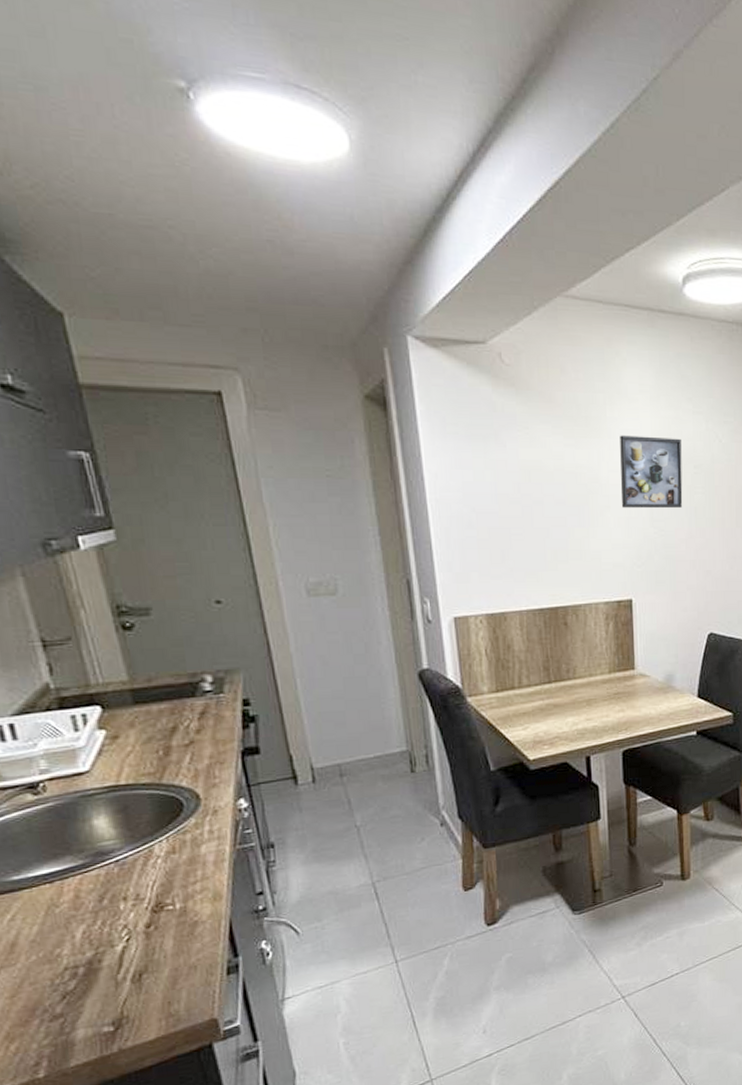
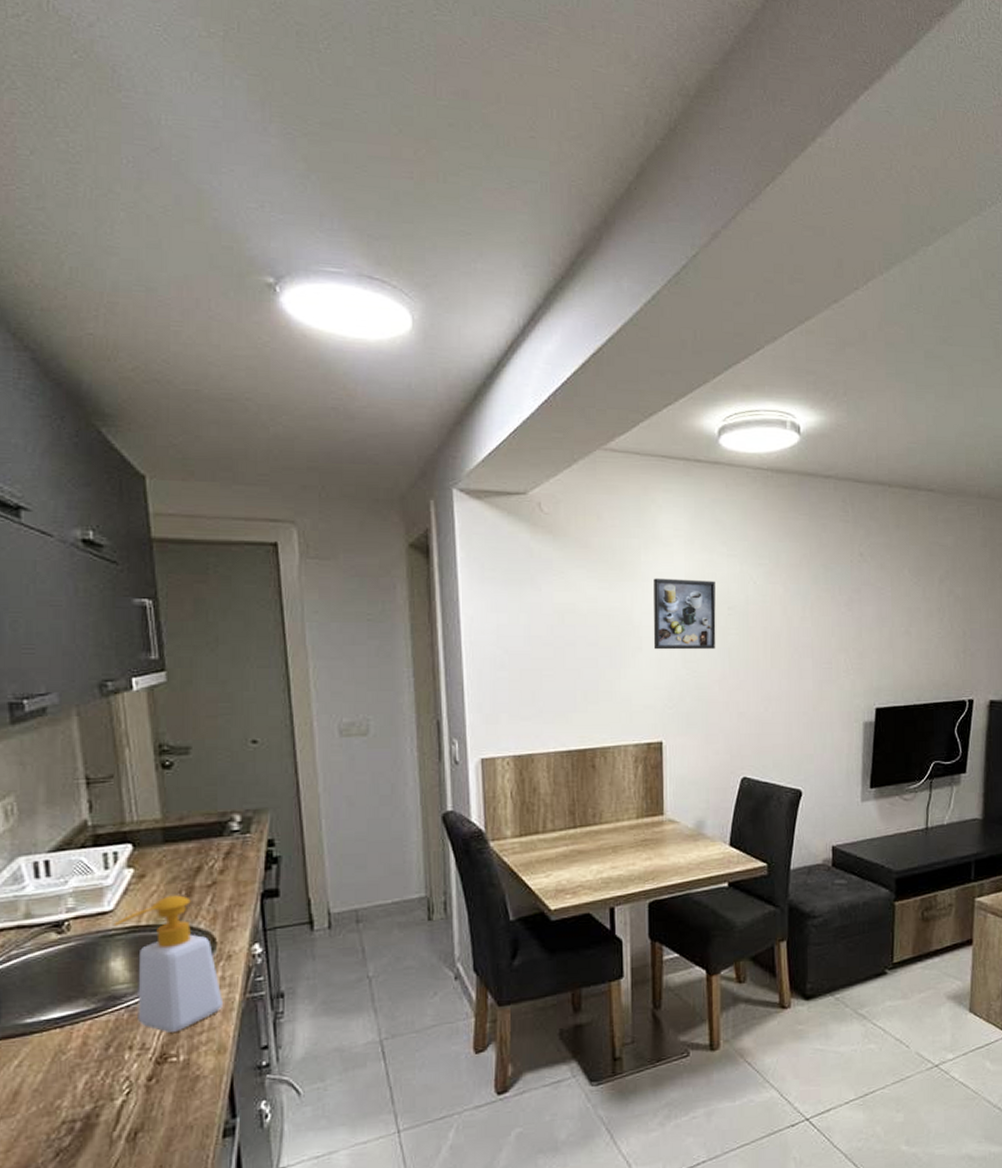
soap bottle: none [91,755,214,884] -> present [114,895,222,1032]

